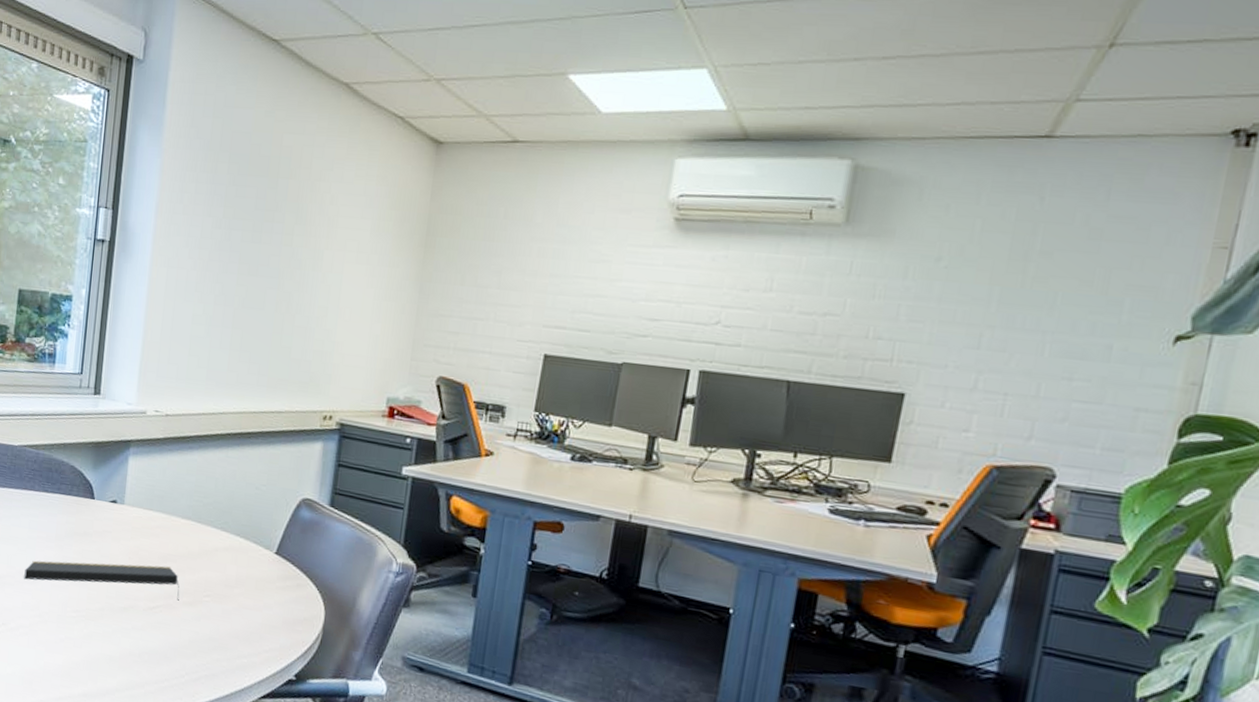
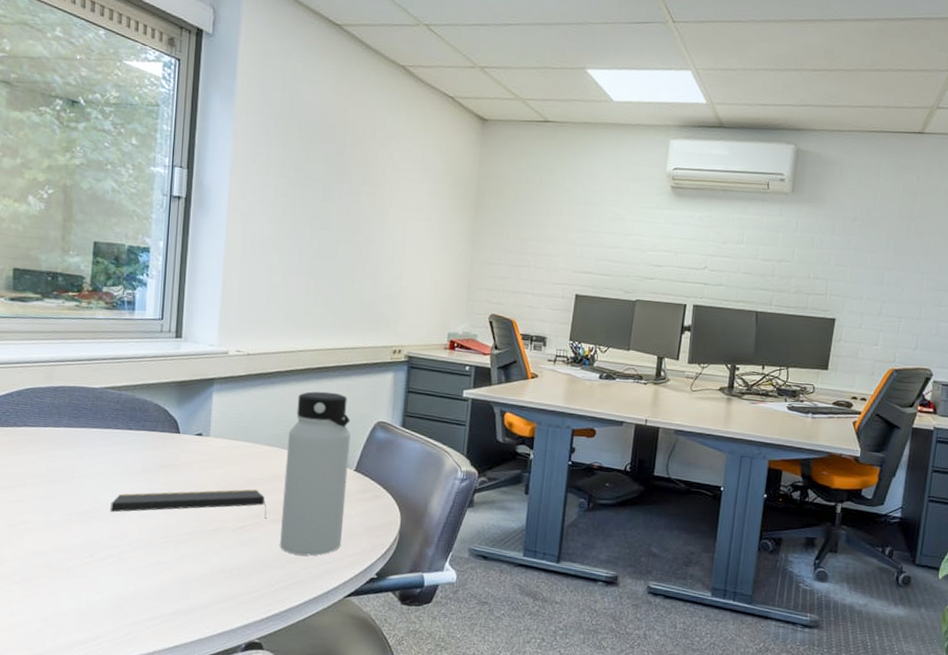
water bottle: none [192,459,273,648] -> present [280,391,351,556]

